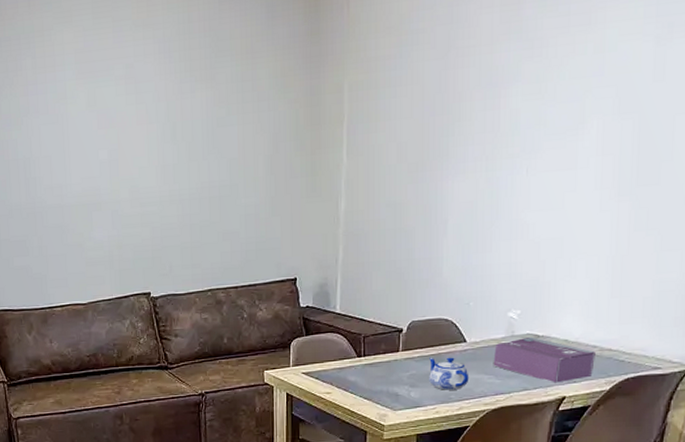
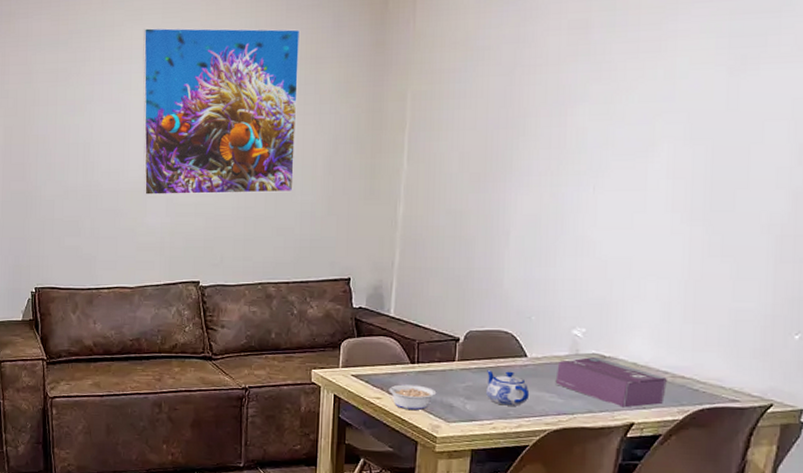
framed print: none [74,22,236,209] -> present [143,27,301,196]
legume: none [330,377,383,402] -> present [381,382,437,411]

